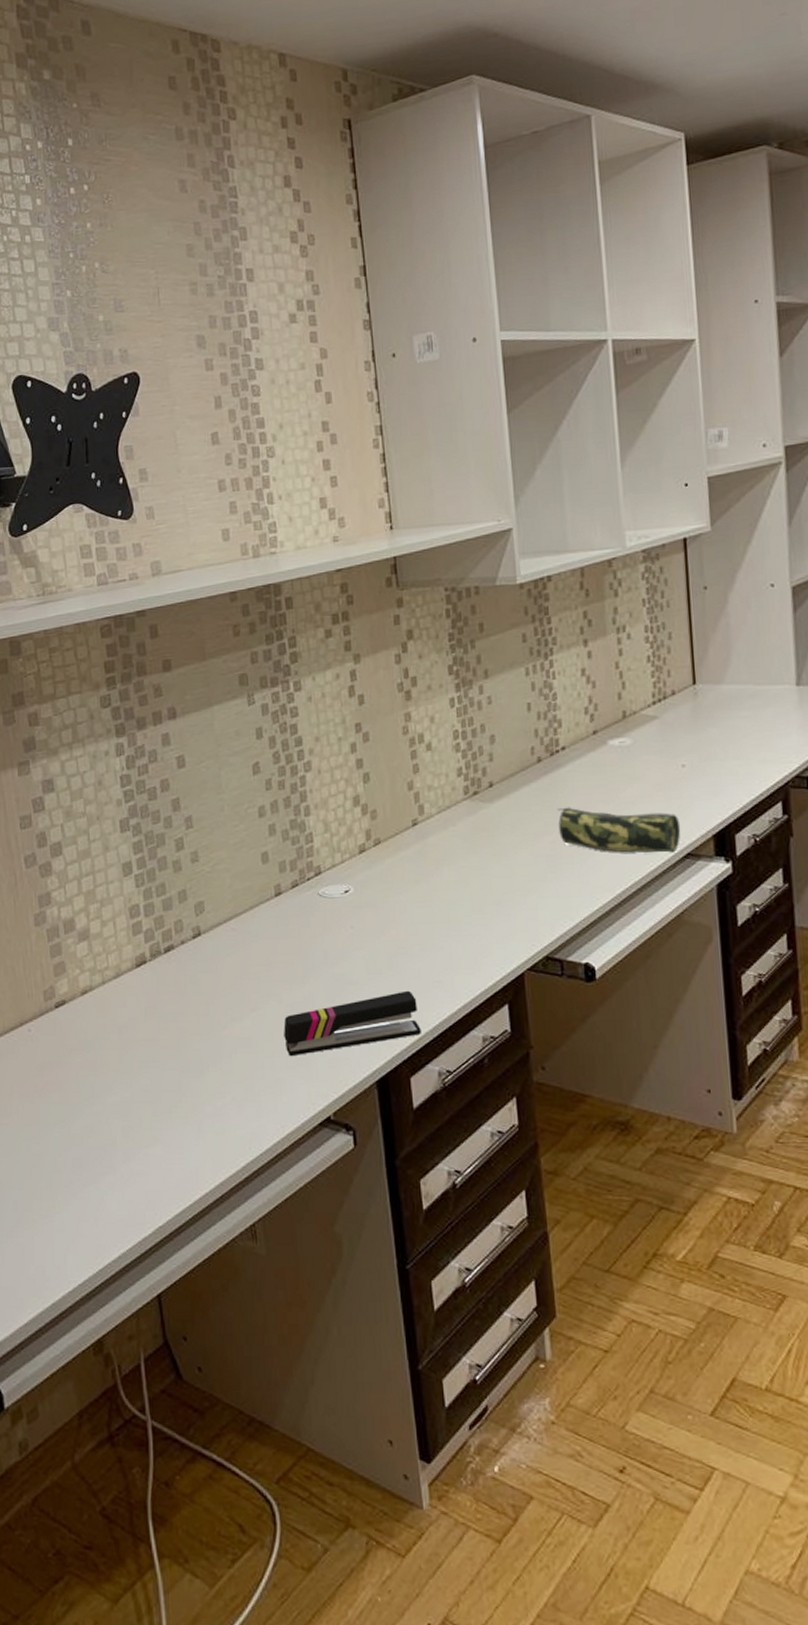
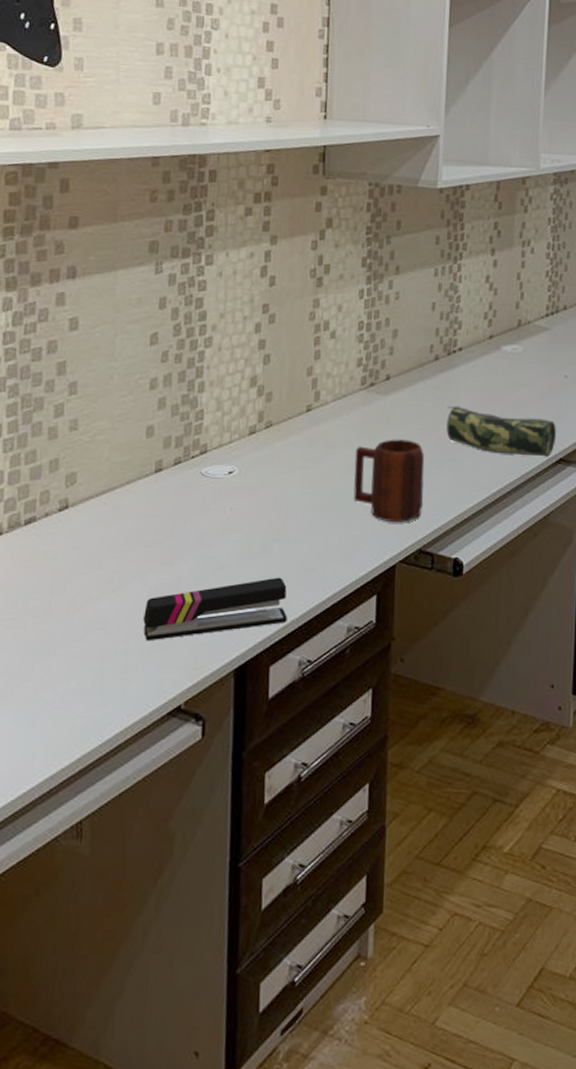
mug: none [467,846,545,931] -> present [353,439,425,523]

